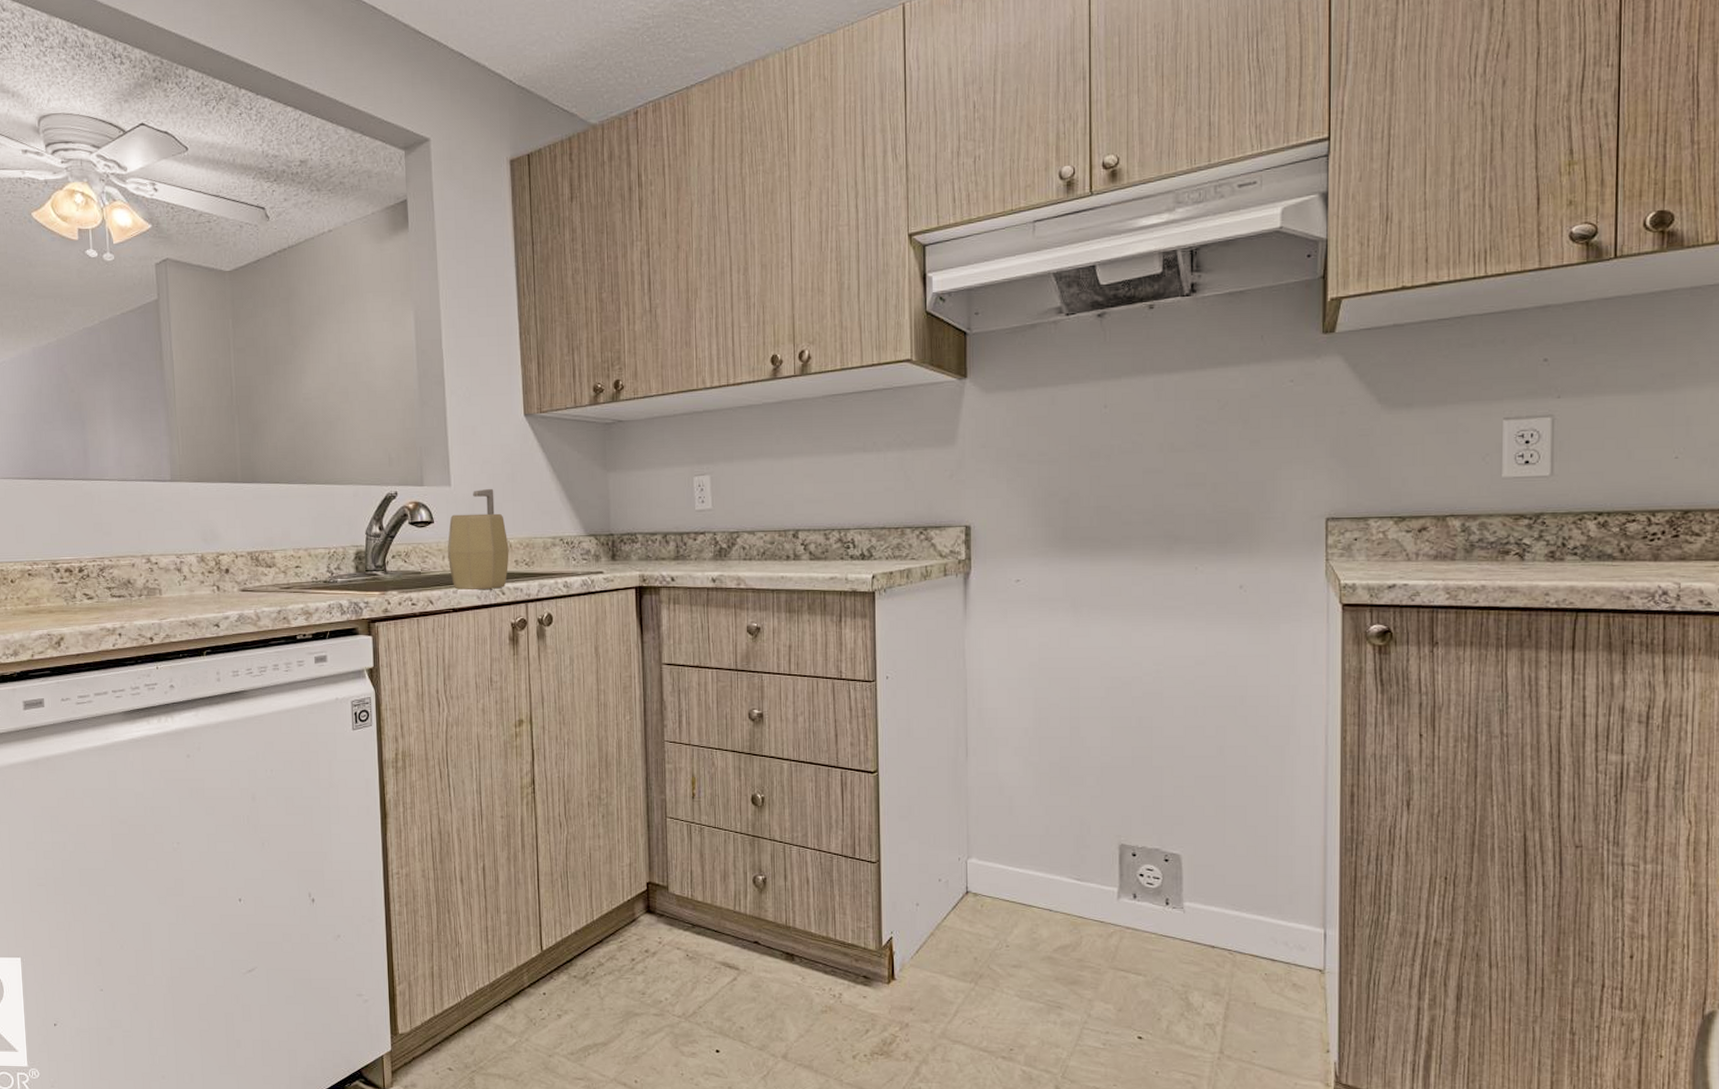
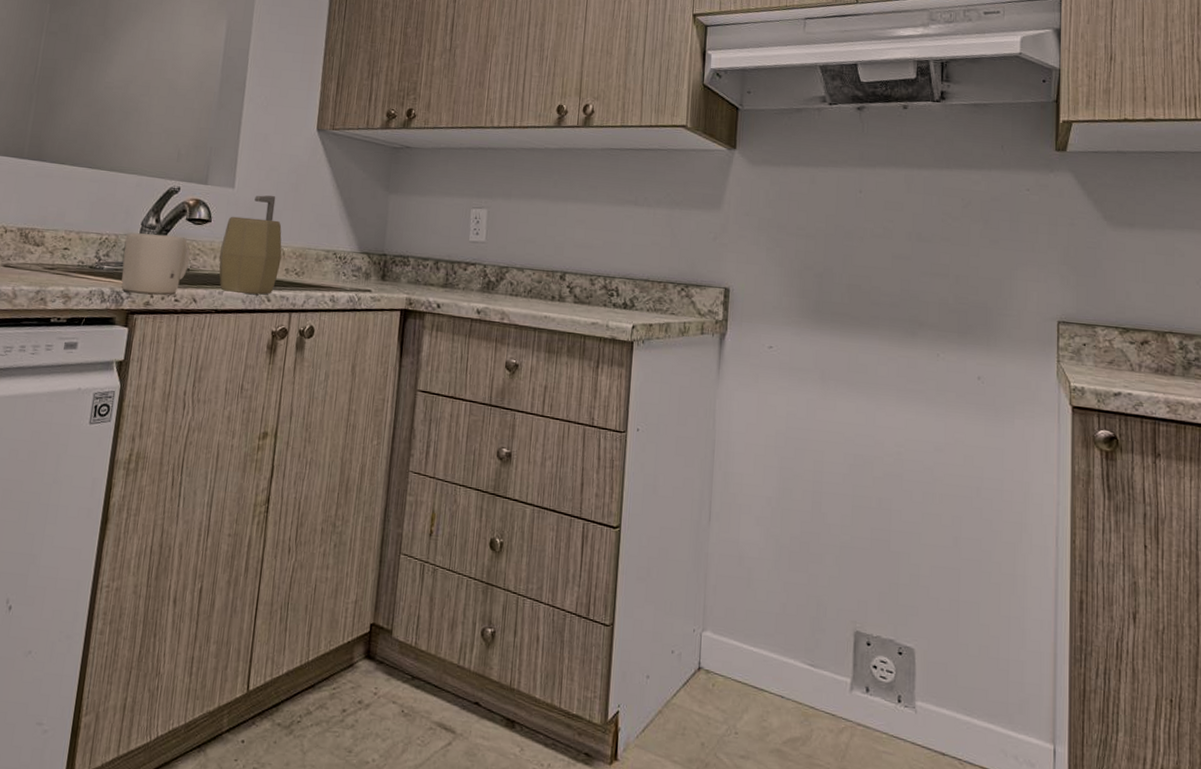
mug: none [353,541,420,602] -> present [121,232,190,296]

